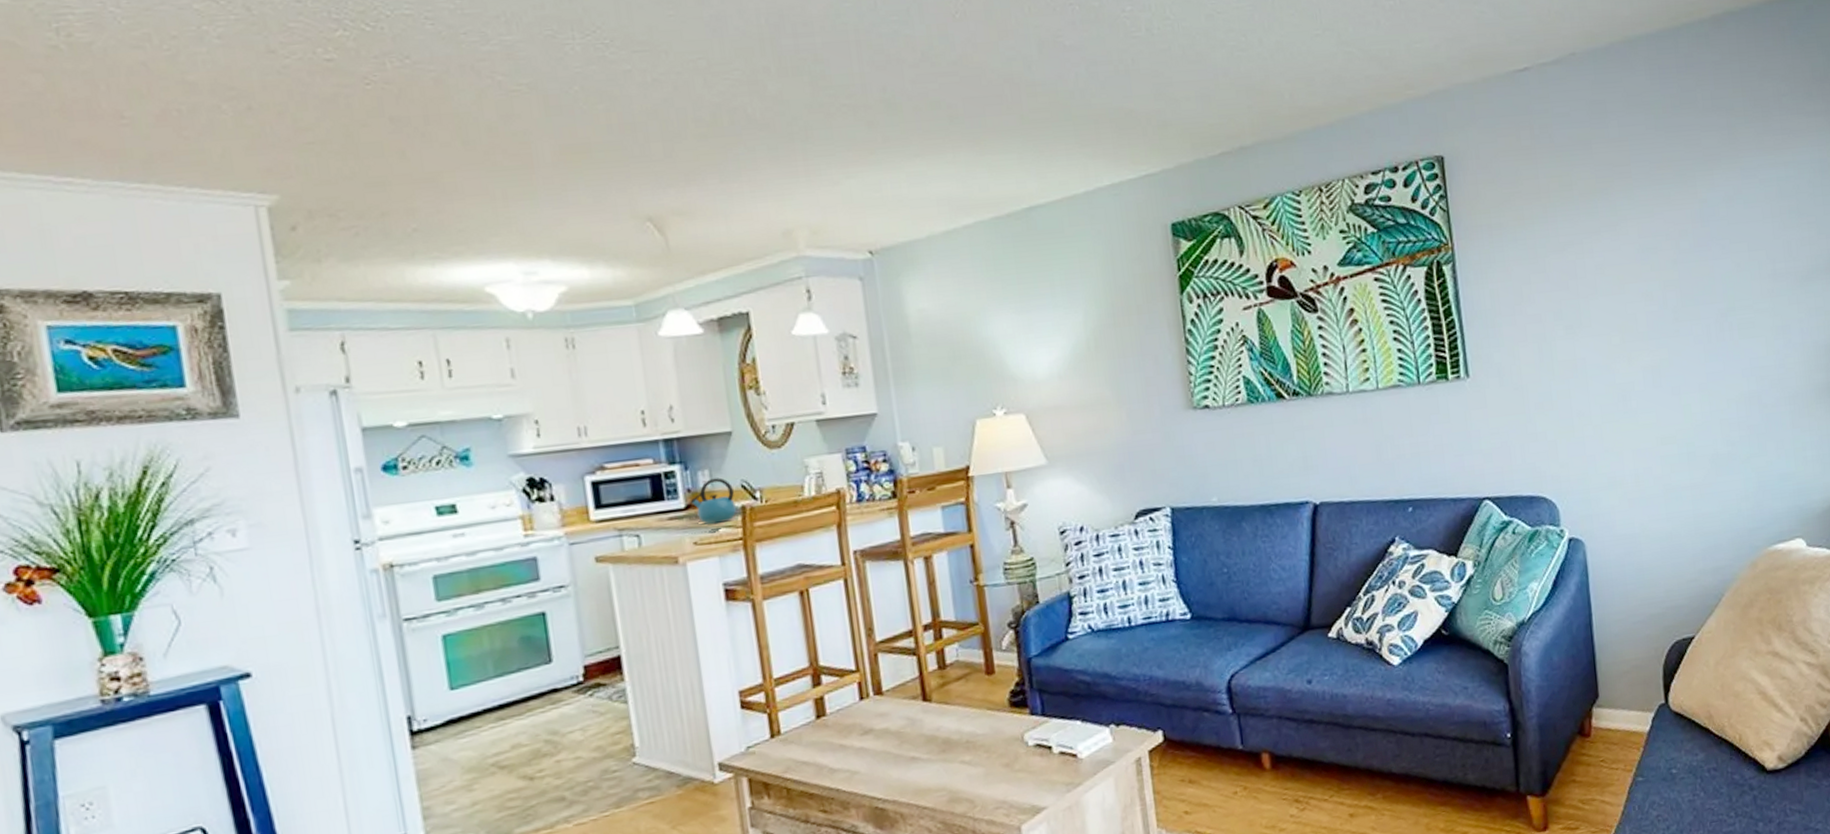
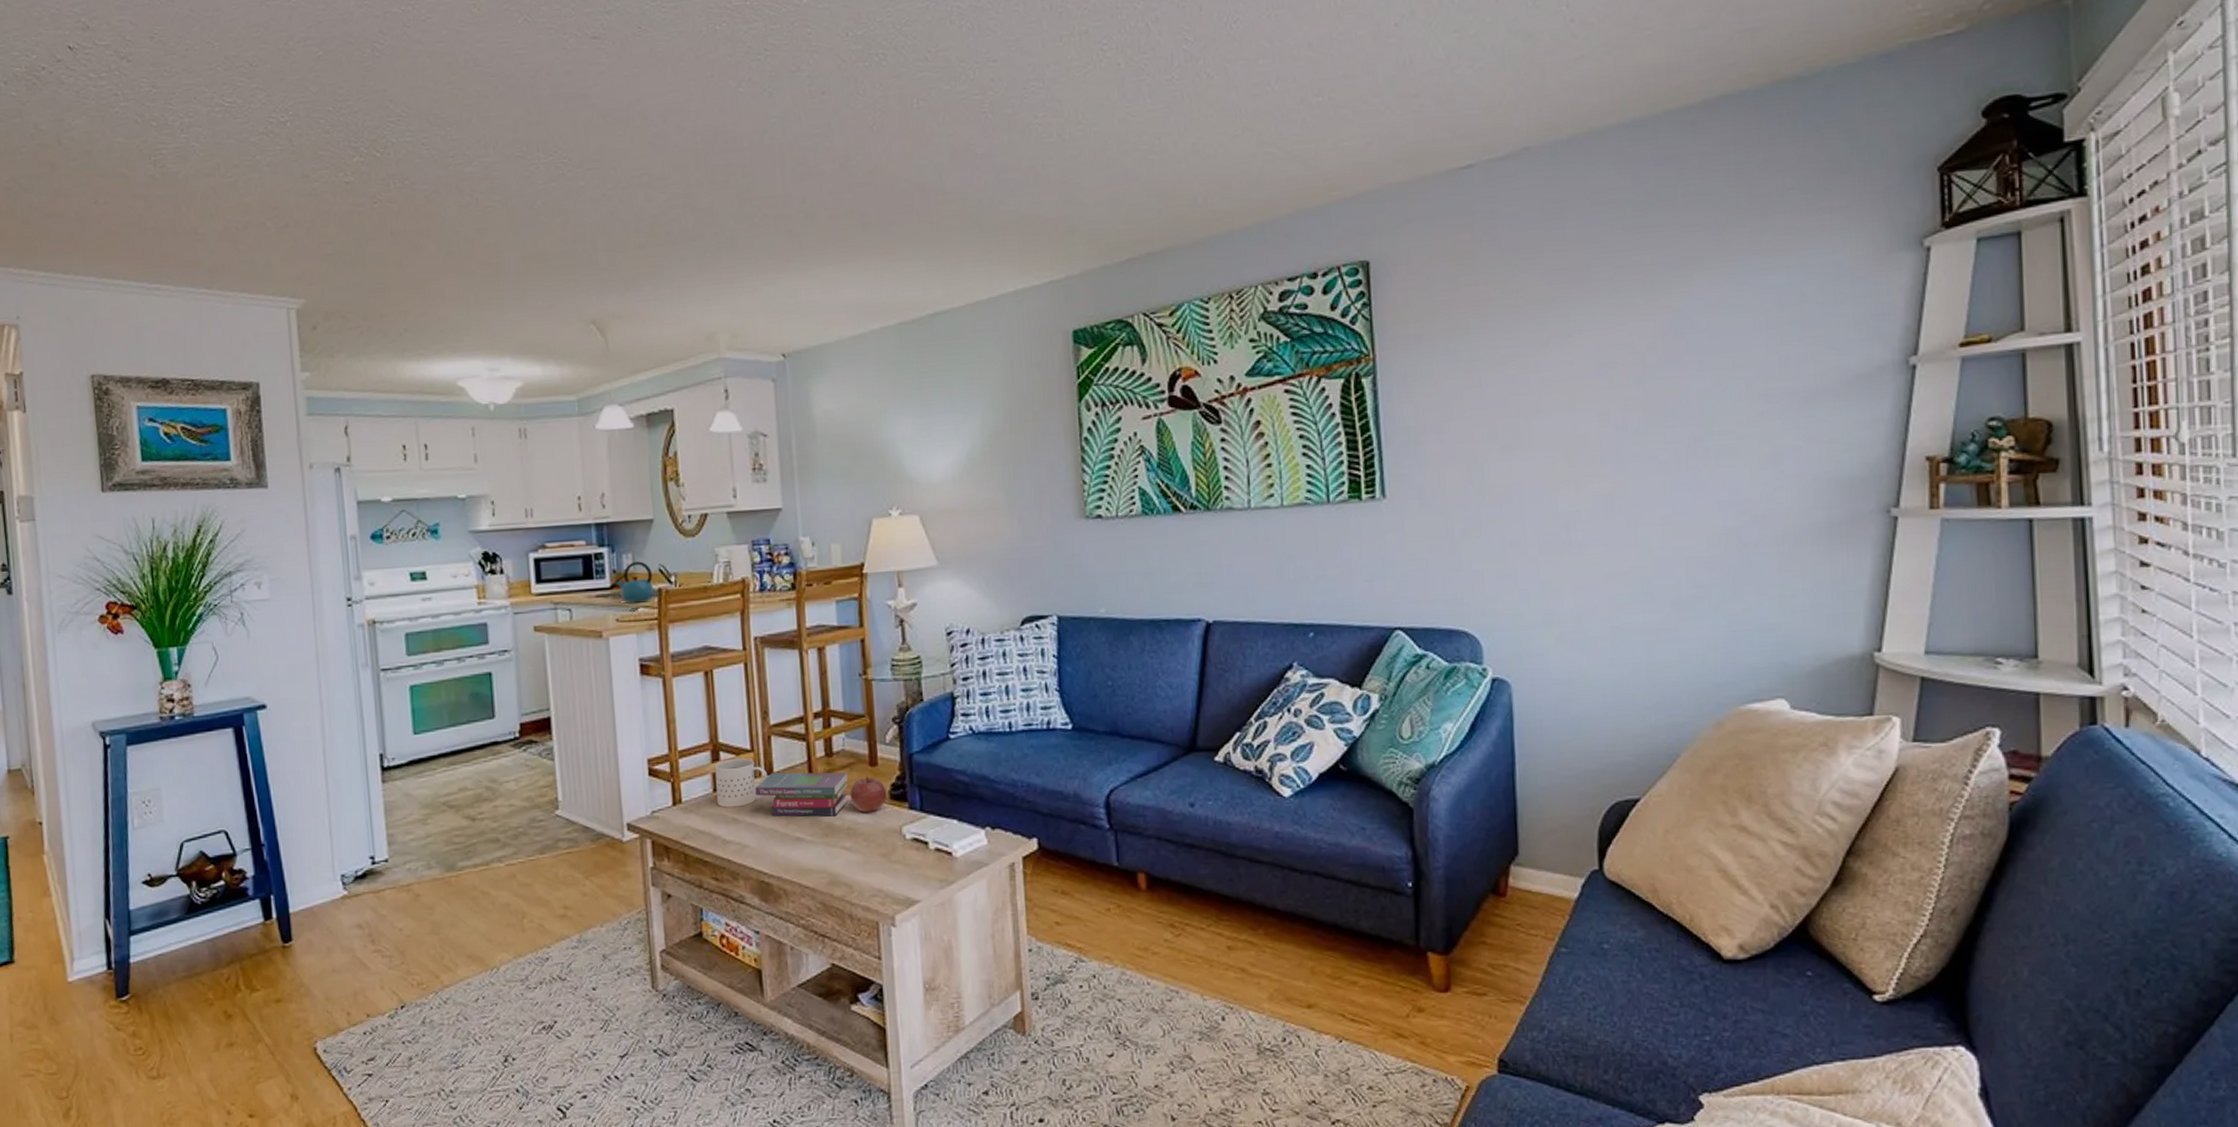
mug: none [817,679,877,734] -> present [715,758,768,808]
books: none [863,684,965,738] -> present [755,772,848,817]
fruit: none [967,685,1006,724] -> present [850,776,887,812]

